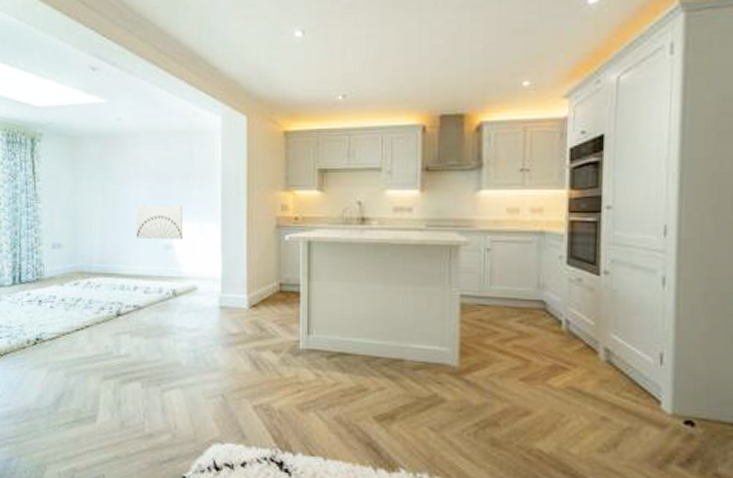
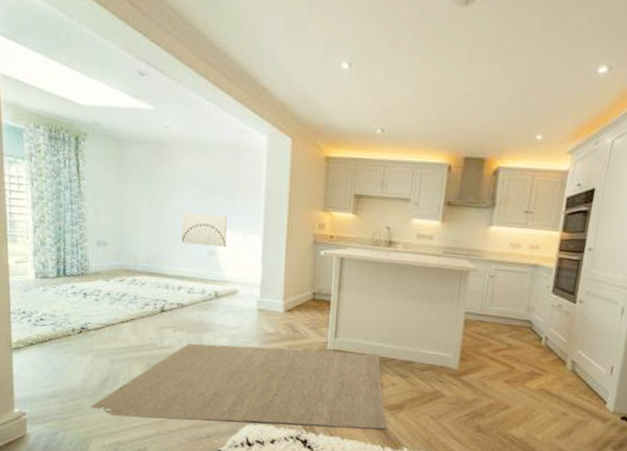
rug: none [45,350,377,446] -> present [90,343,387,430]

